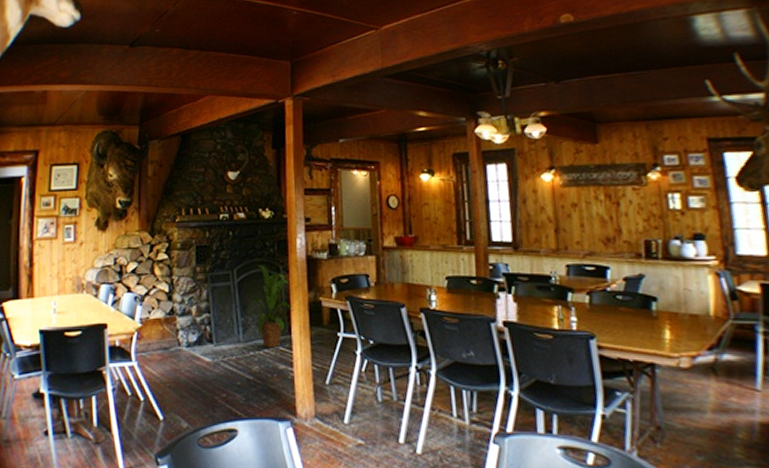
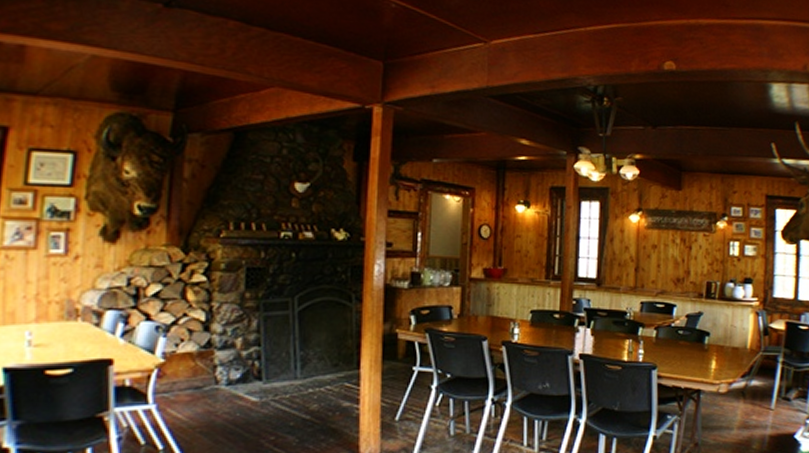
house plant: present [247,265,294,348] -> none [308,293,365,385]

